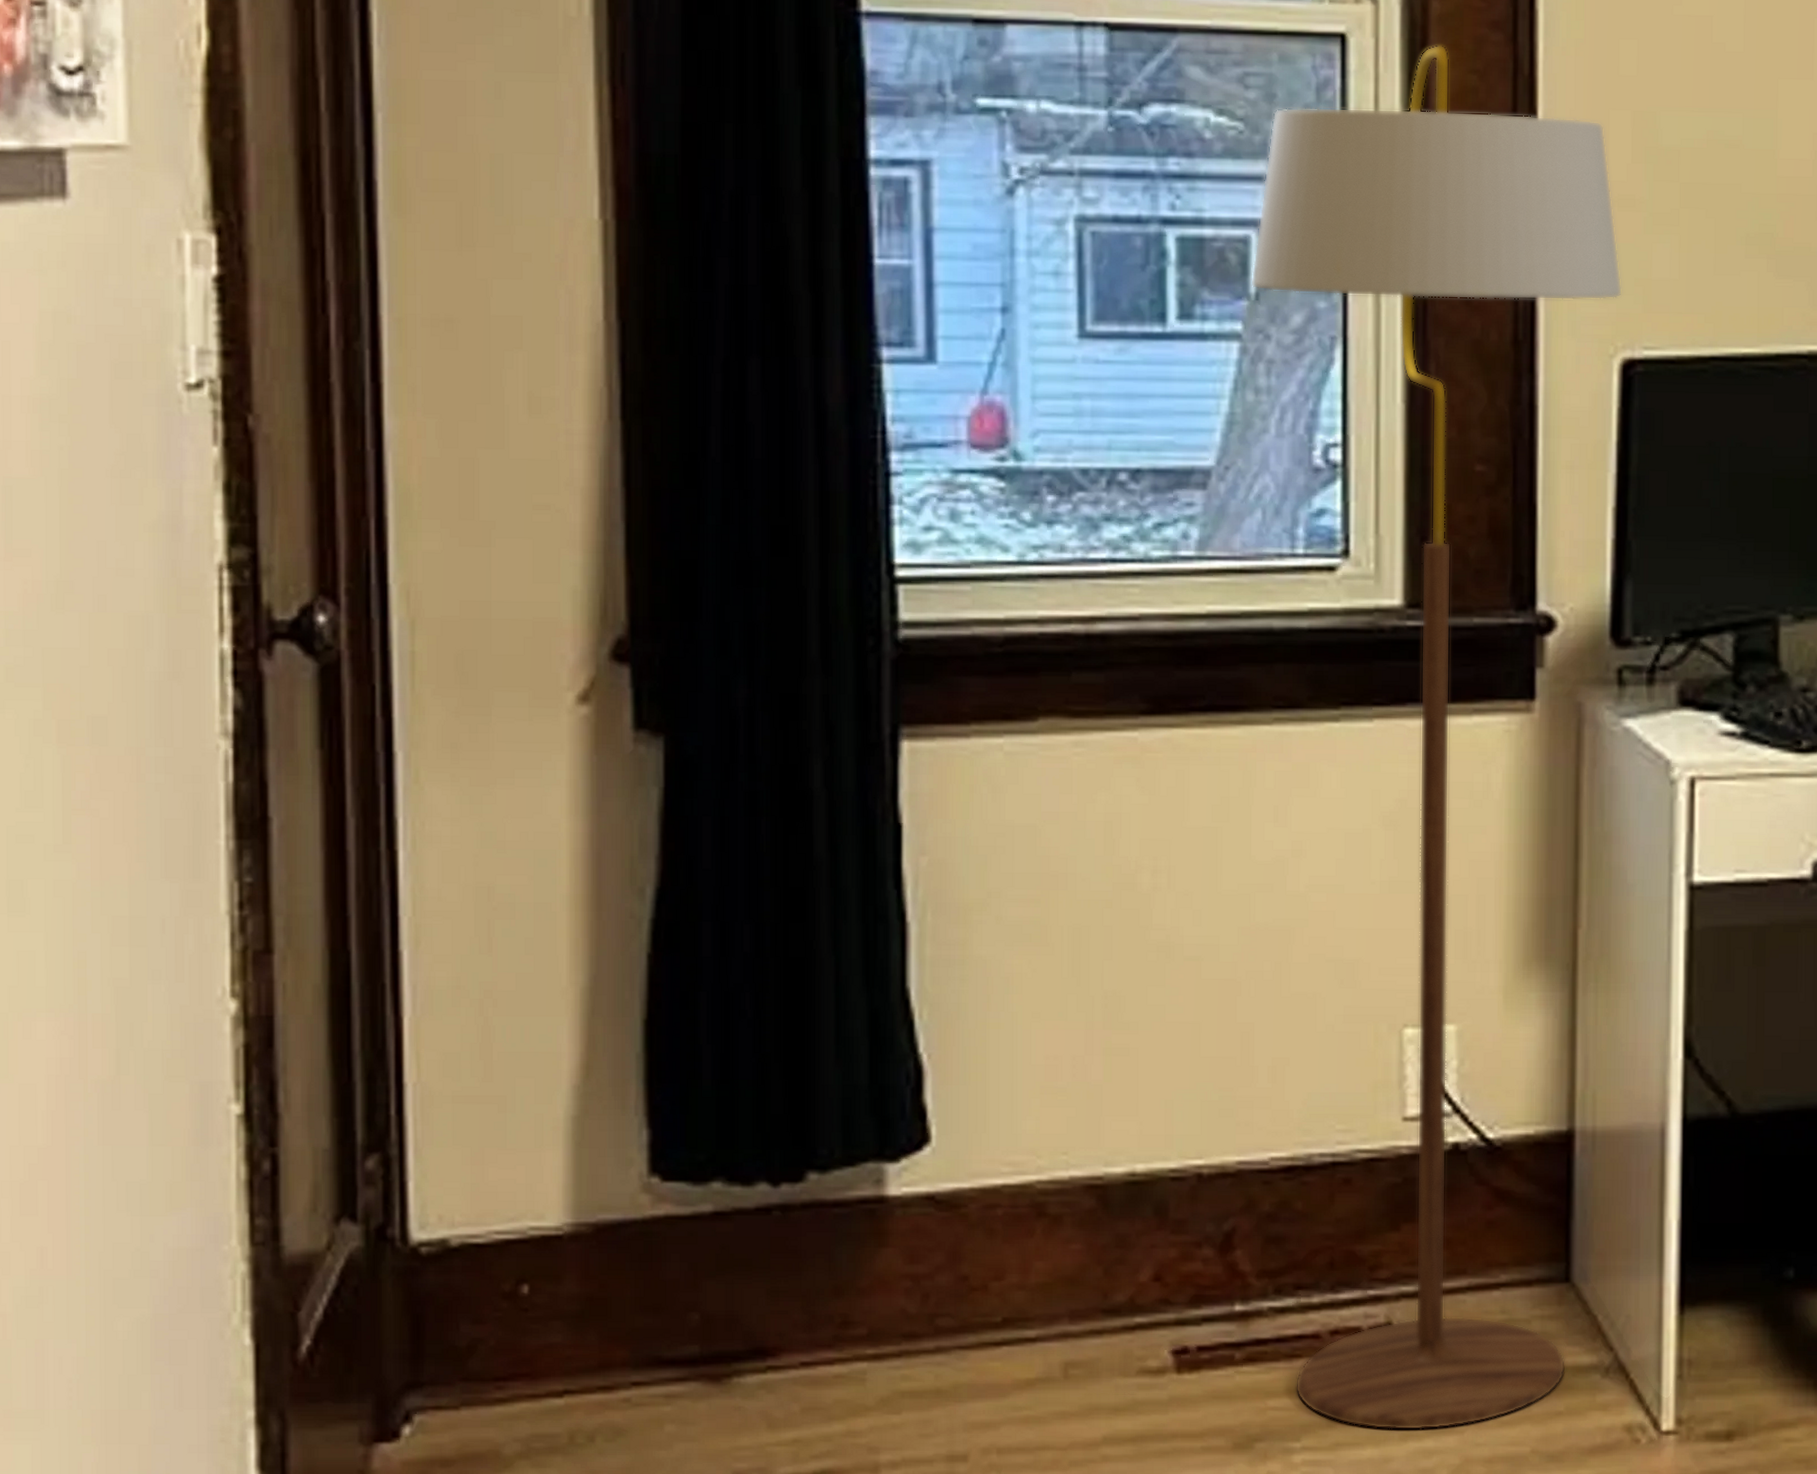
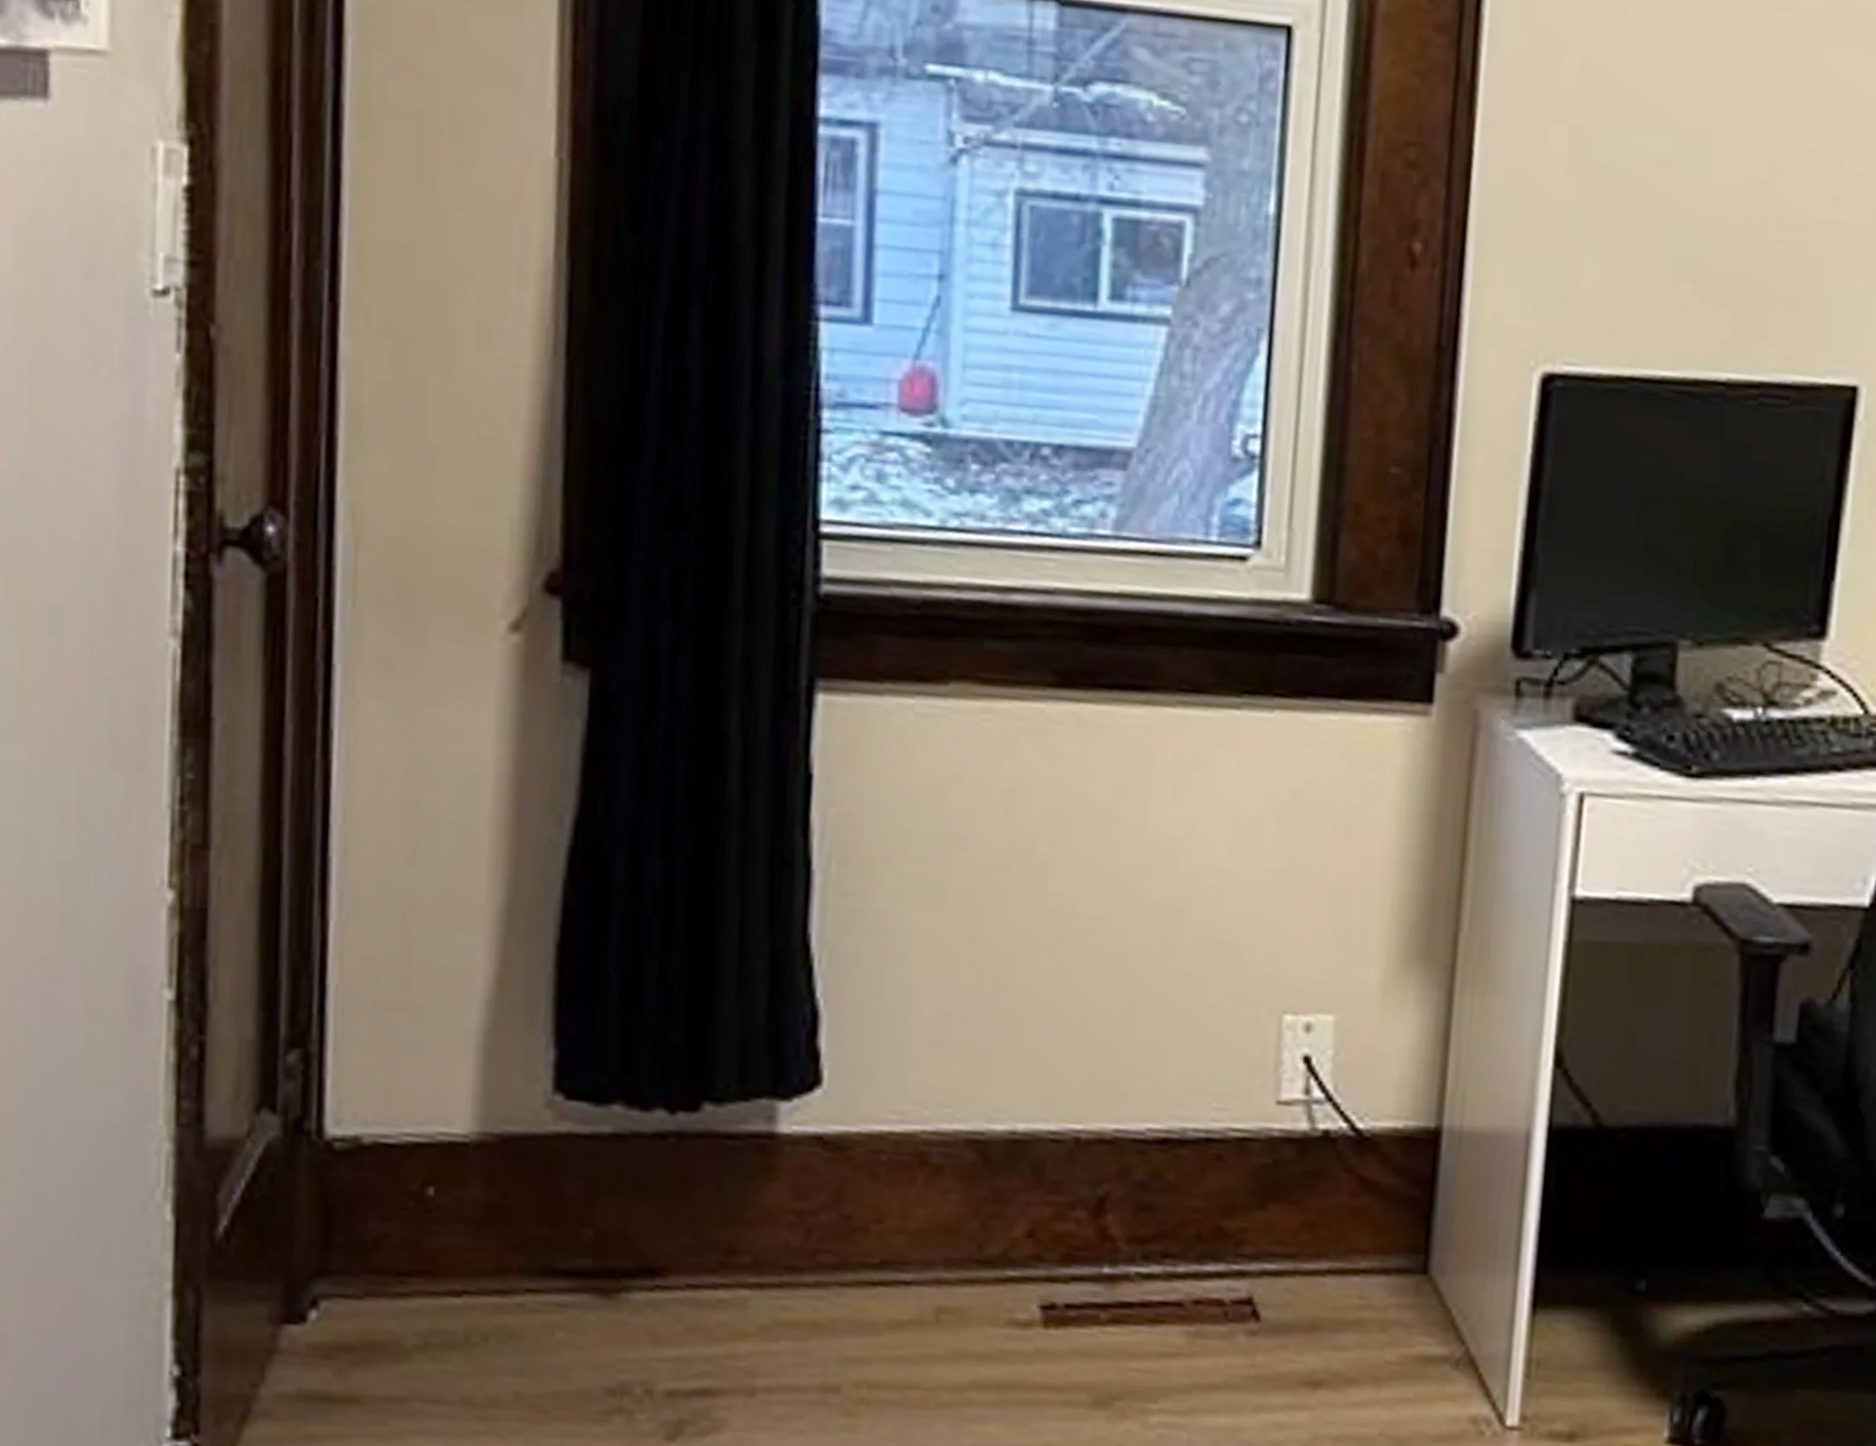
floor lamp: present [1250,44,1623,1431] -> none [1155,43,1548,1404]

